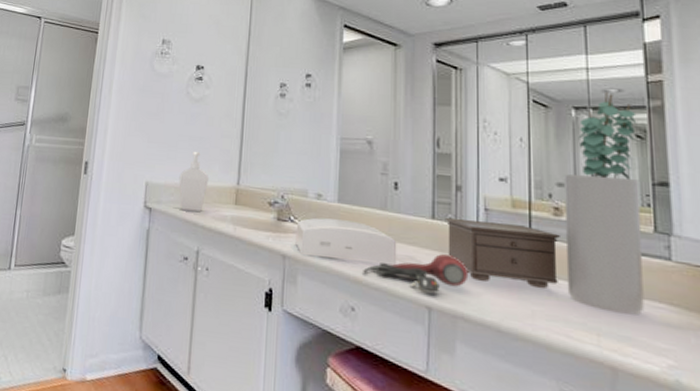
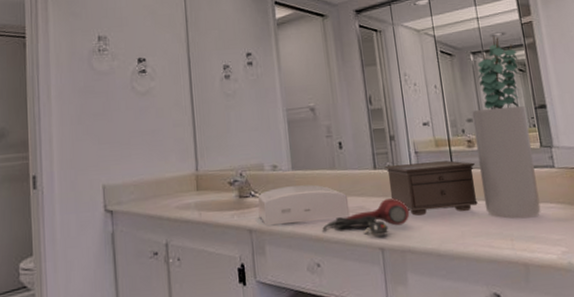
soap bottle: present [179,151,209,212] -> none [137,144,167,206]

